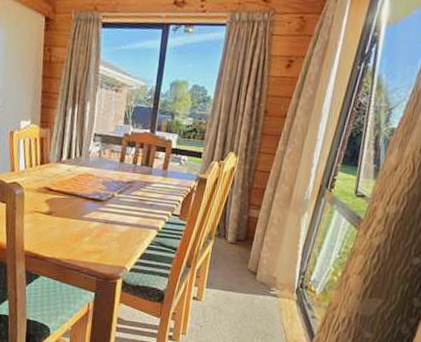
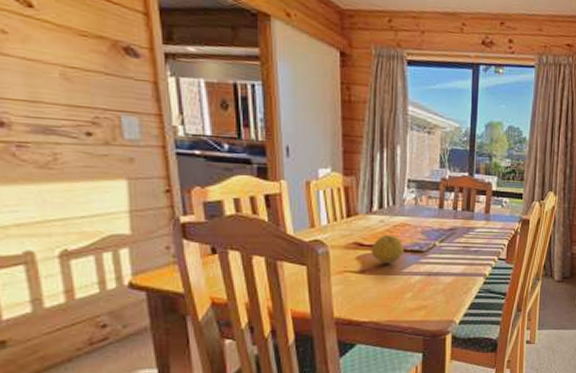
fruit: none [58,182,86,209] -> present [371,234,404,264]

